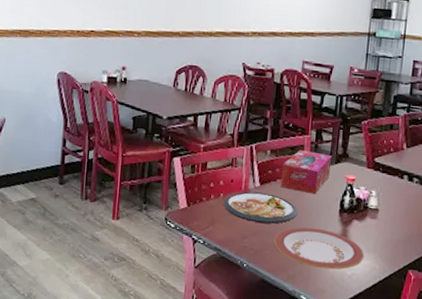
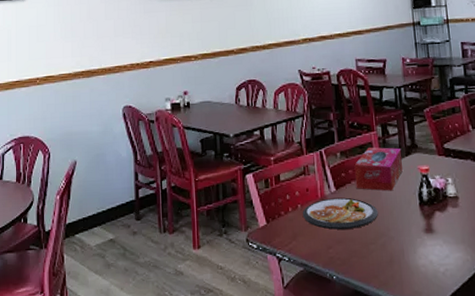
plate: present [274,227,365,270] -> none [359,226,454,269]

